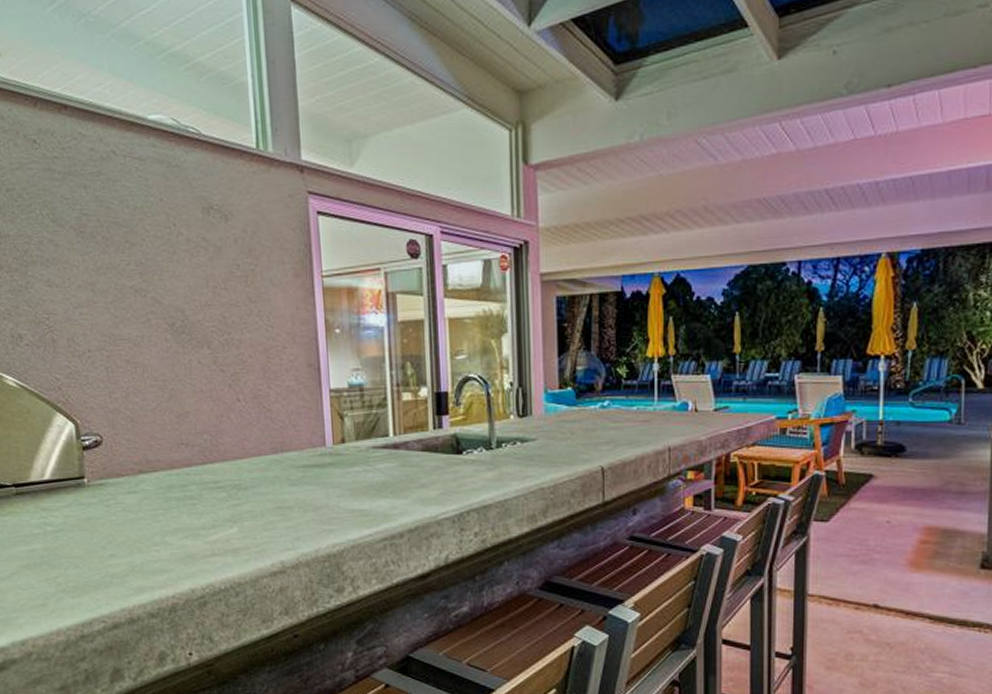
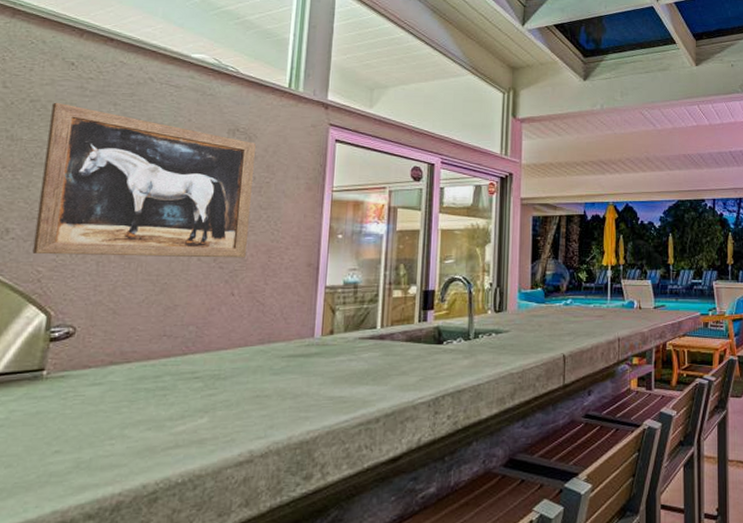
wall art: none [27,189,244,361] -> present [32,102,256,258]

